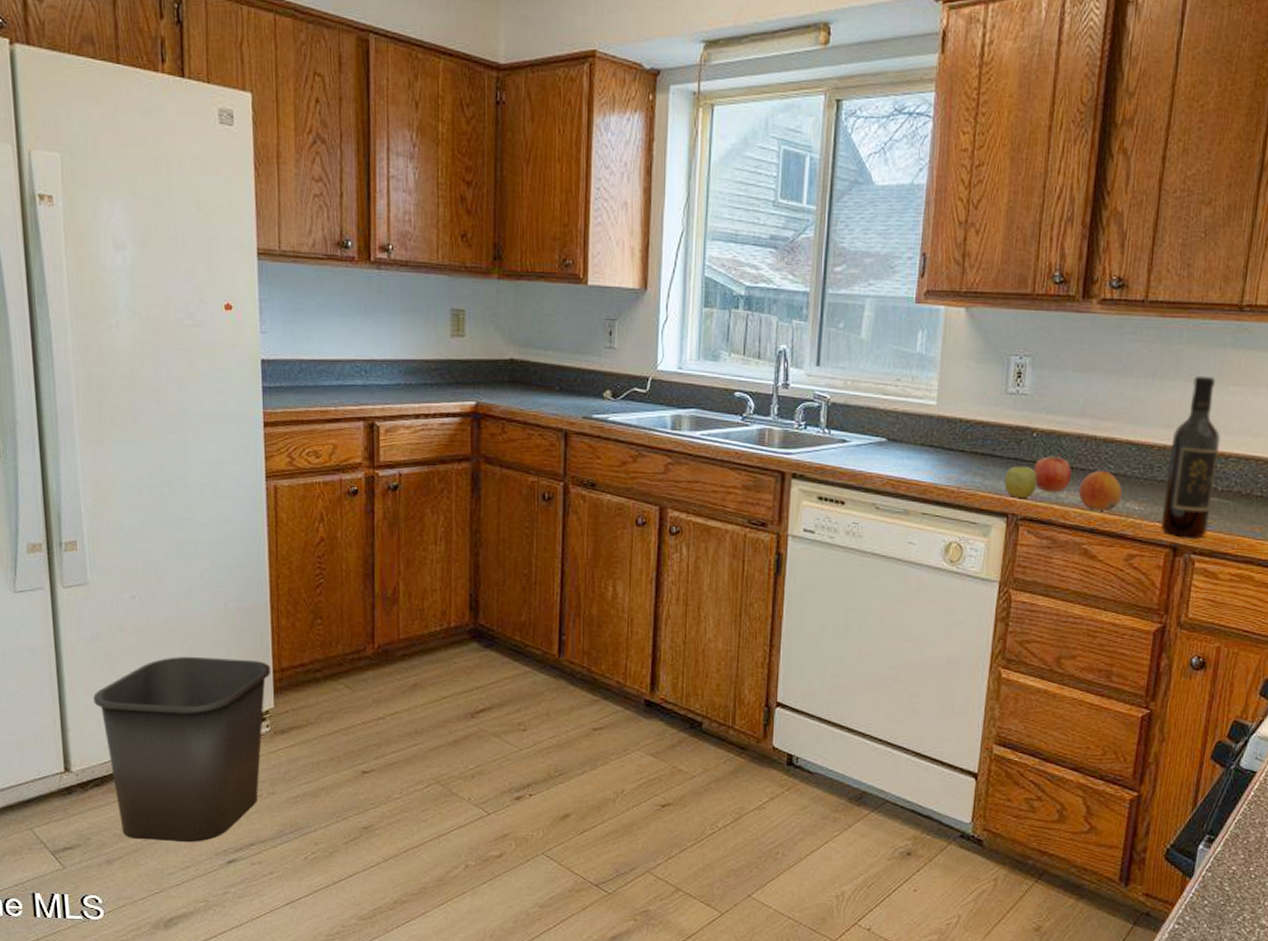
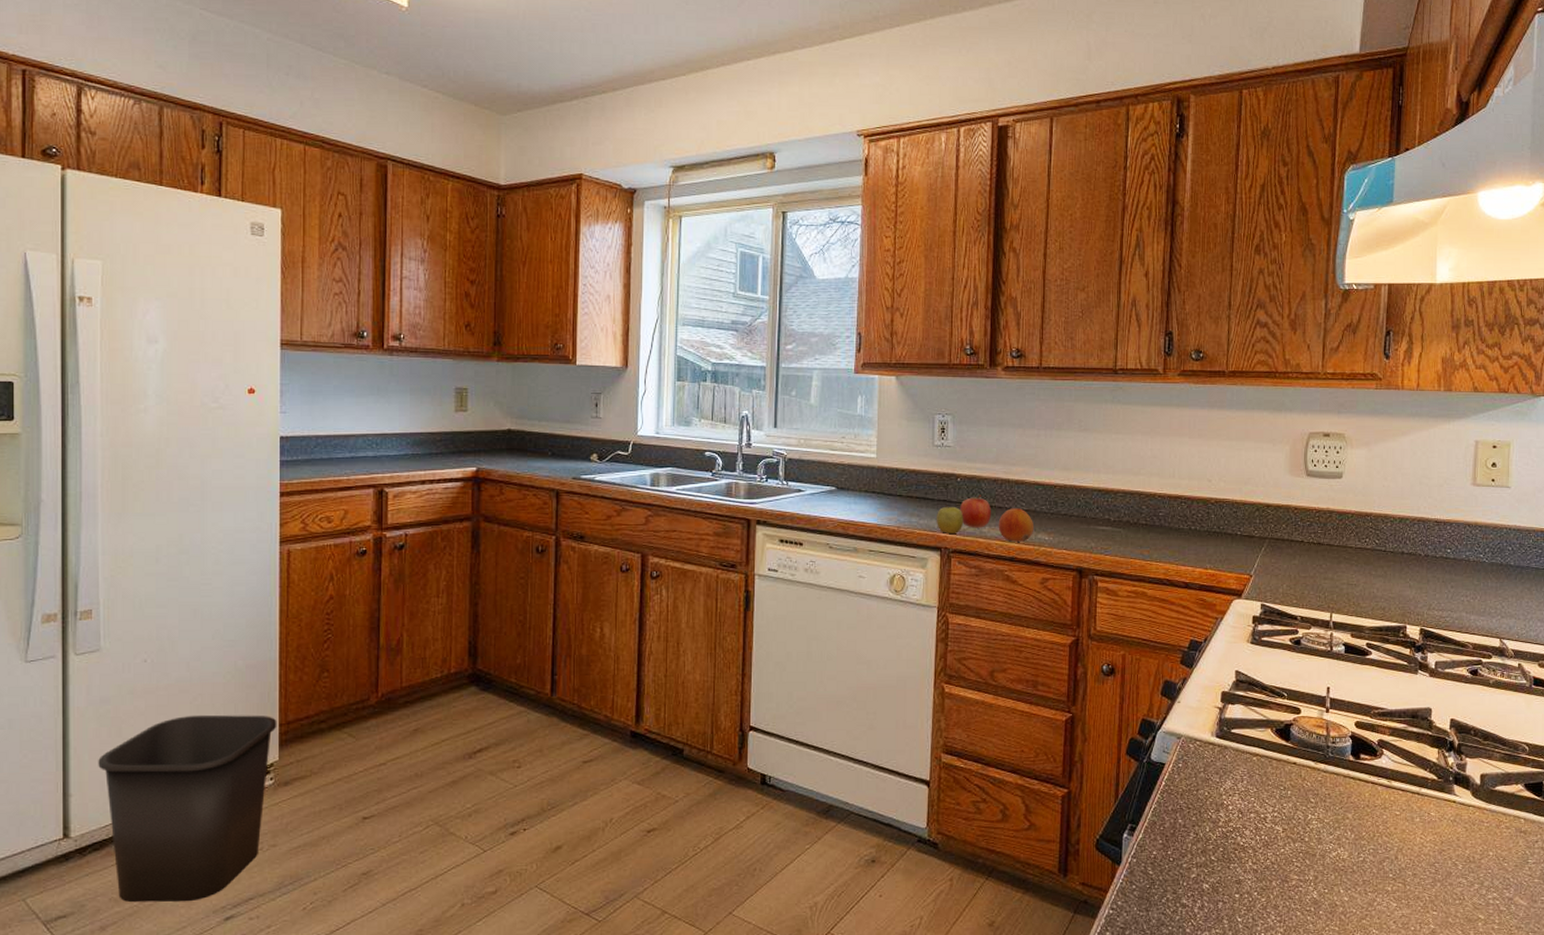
wine bottle: present [1160,377,1221,538] -> none [1067,427,1110,562]

